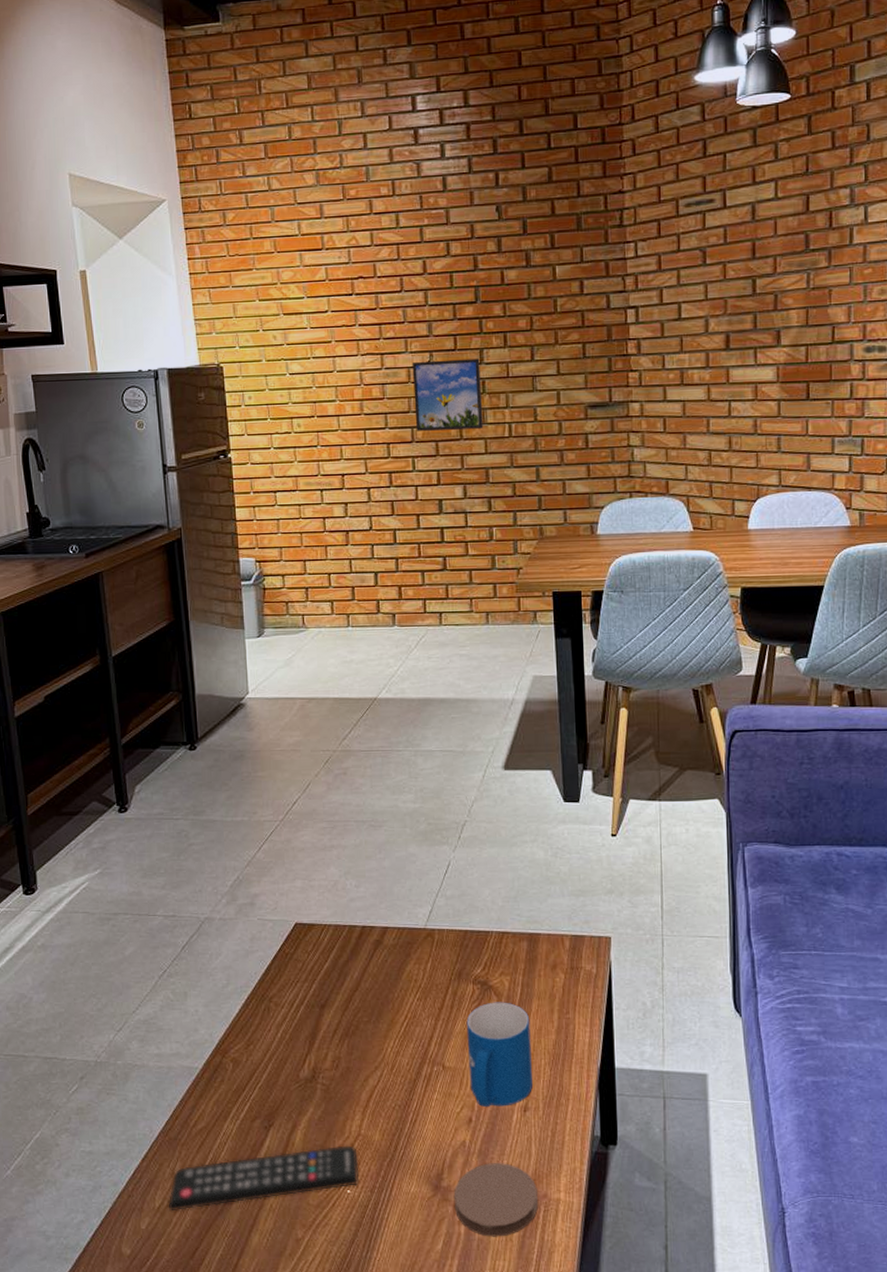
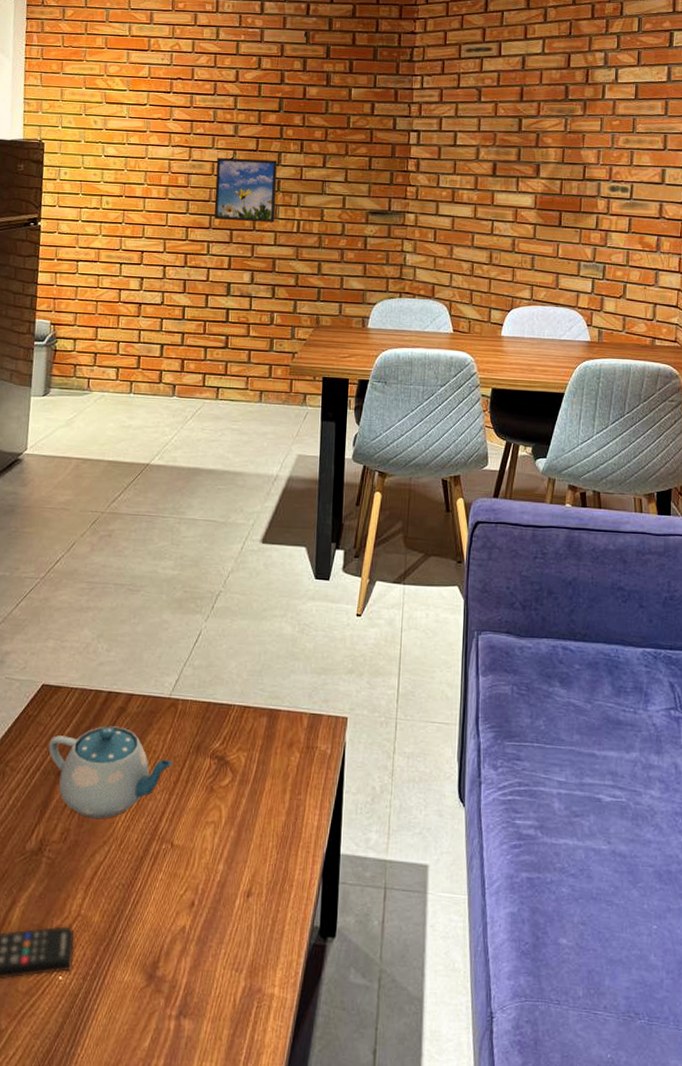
teapot: none [309,959,436,1047] -> present [48,726,173,819]
coaster: present [453,1163,538,1237] -> none [166,952,252,1035]
mug: present [466,1002,534,1108] -> none [196,778,262,891]

